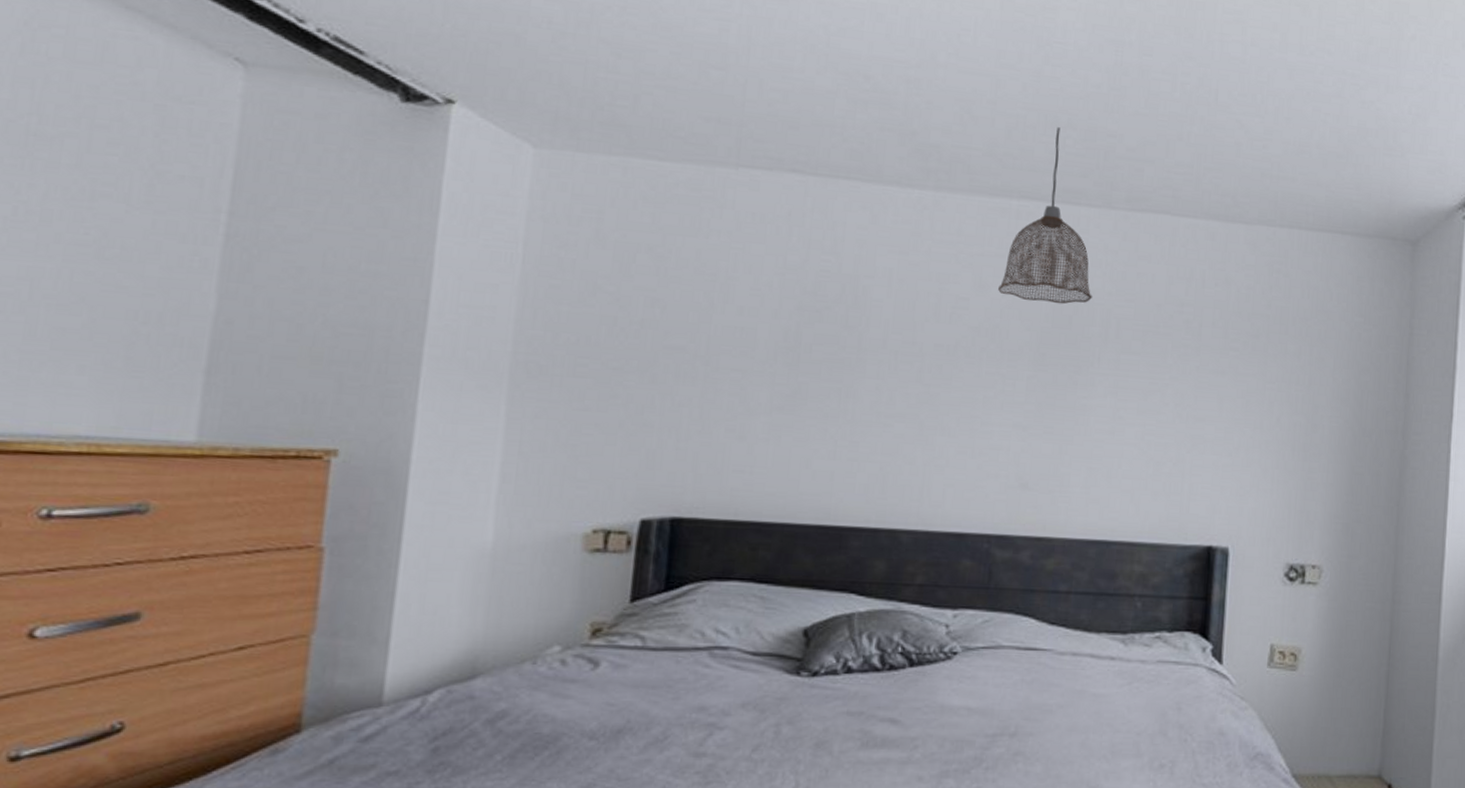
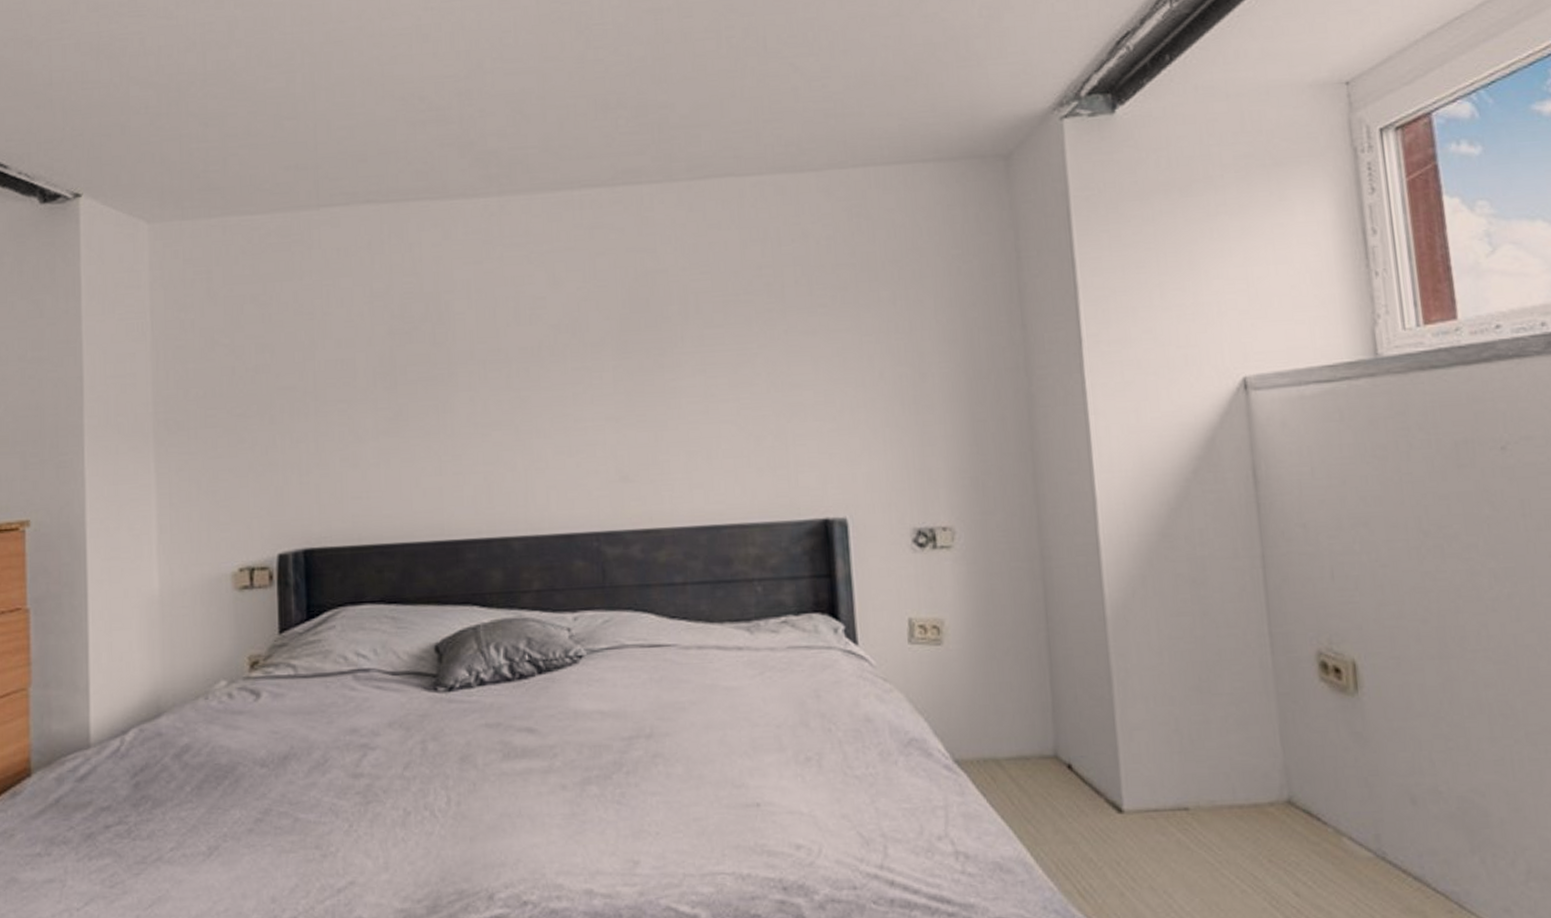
pendant lamp: present [998,127,1092,304] -> none [572,109,666,290]

